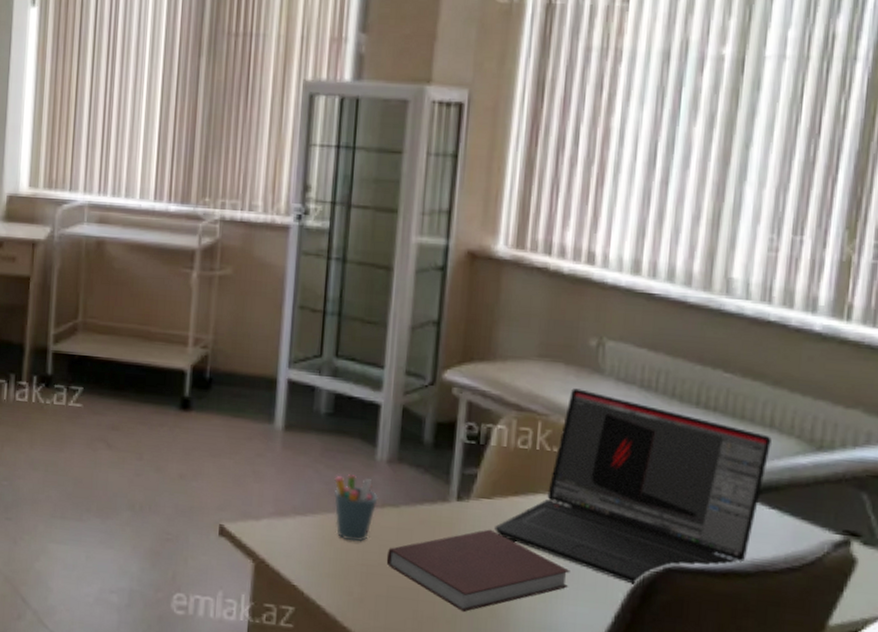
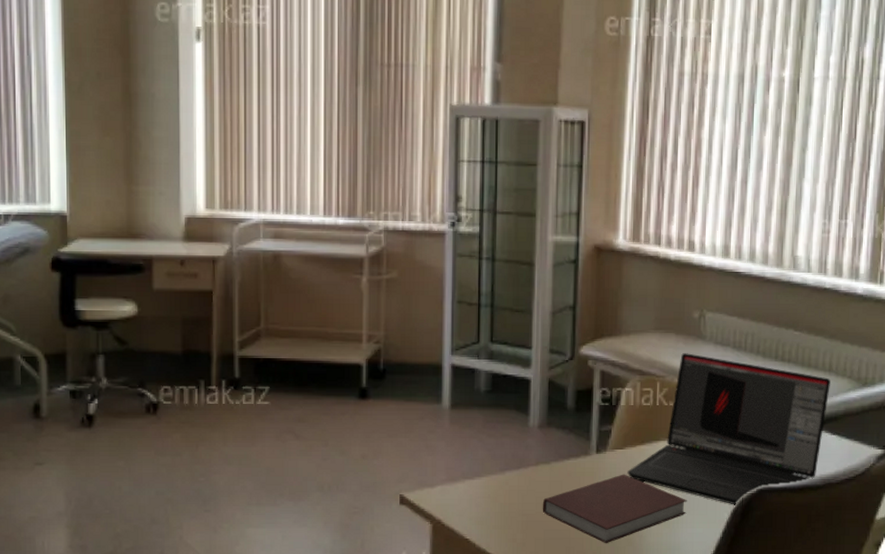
pen holder: present [334,473,378,542] -> none [496,439,533,496]

